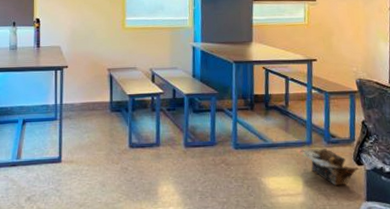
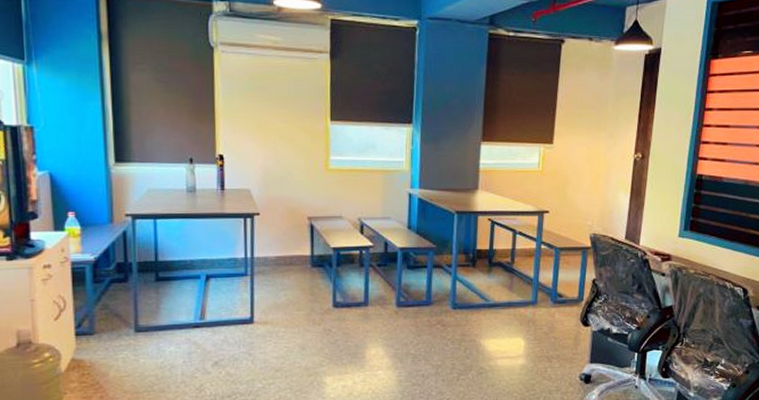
cardboard box: present [299,147,359,185] -> none [523,307,585,347]

